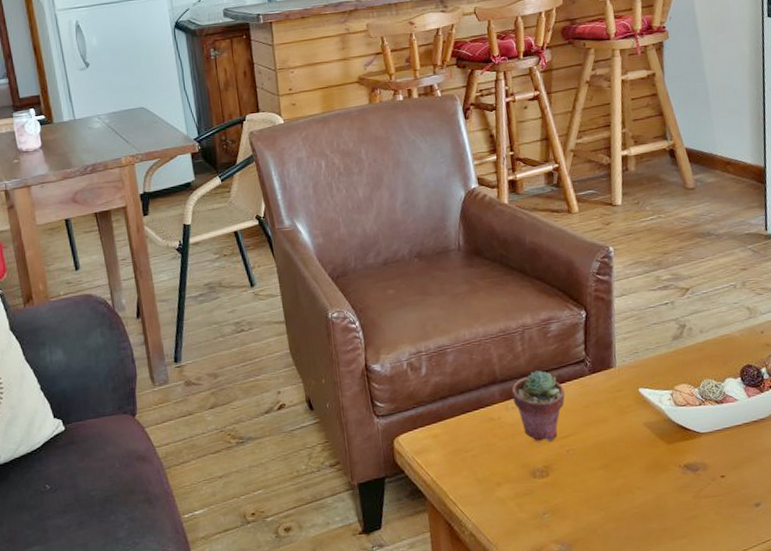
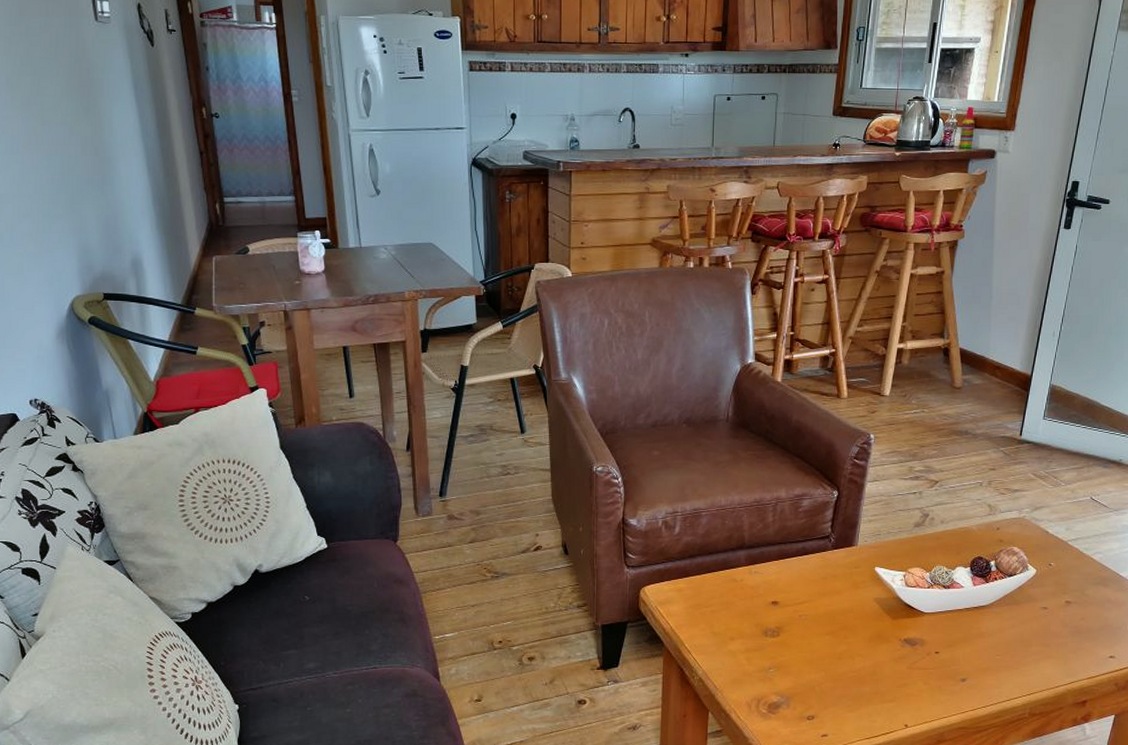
potted succulent: present [511,370,565,441] -> none [757,540,806,605]

